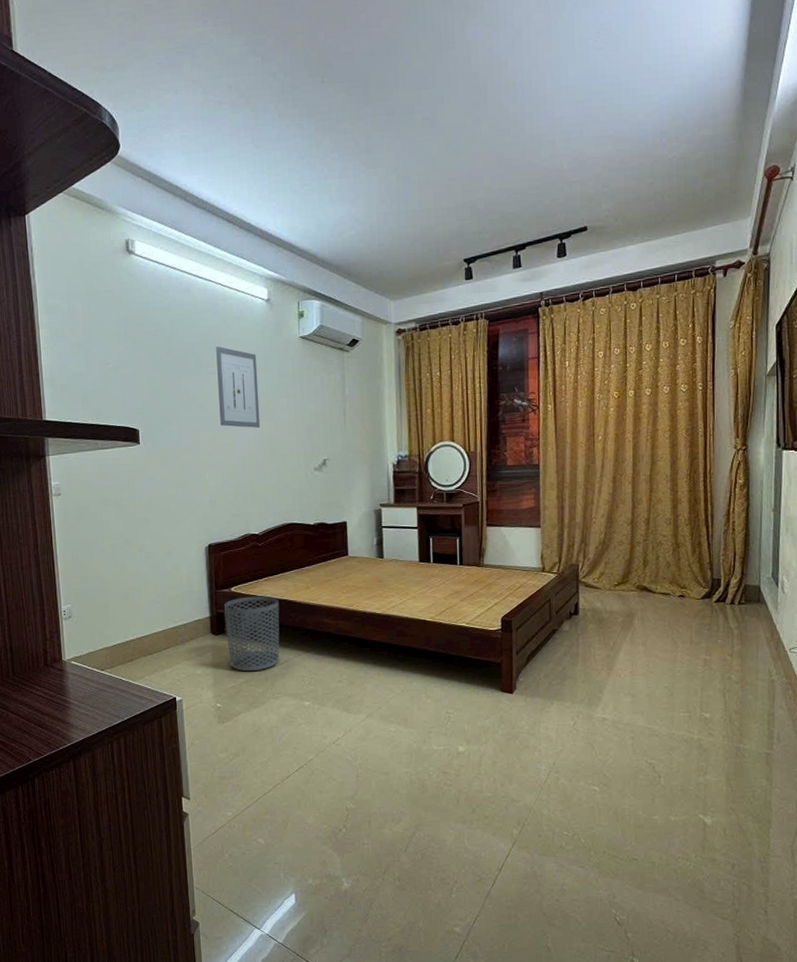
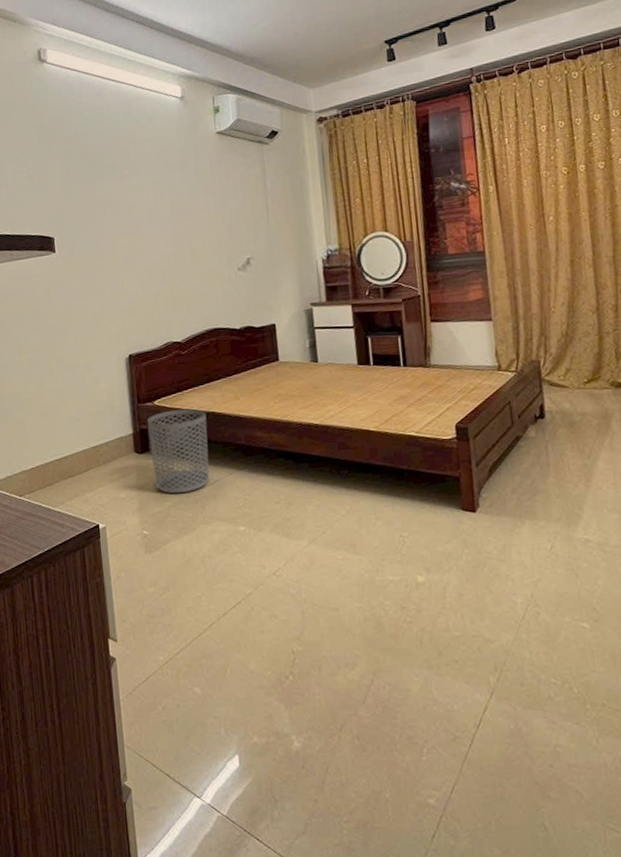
wall art: present [216,346,261,428] -> none [130,147,179,230]

